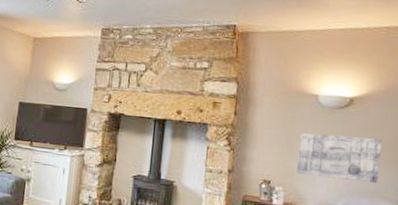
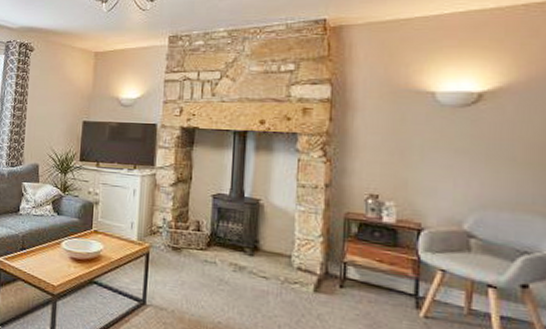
wall art: present [297,133,383,183] -> none [412,138,525,193]

